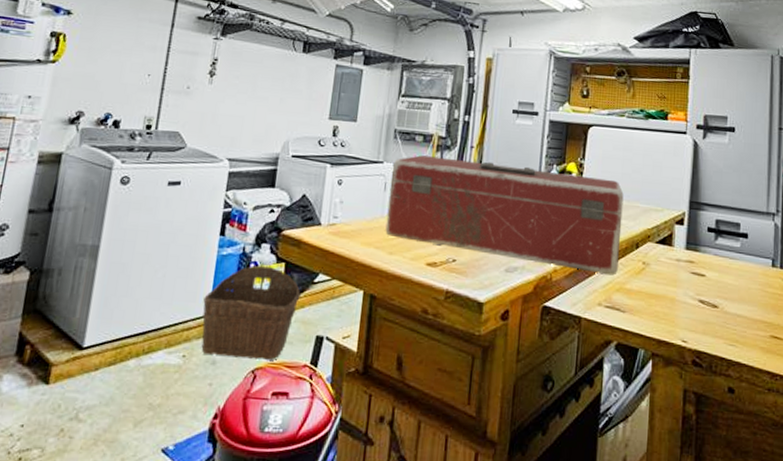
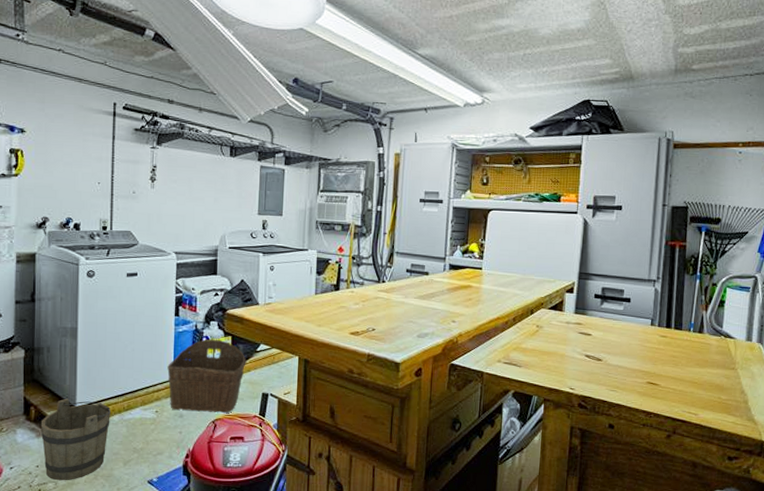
bucket: none [31,335,127,447] -> present [40,398,111,481]
toolbox: present [385,155,624,276] -> none [313,242,520,337]

